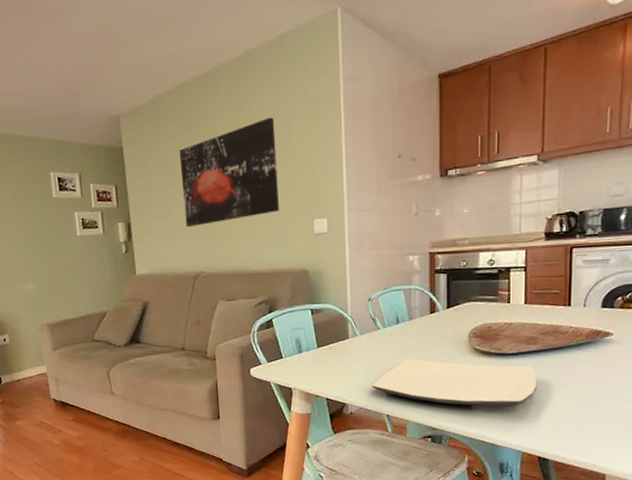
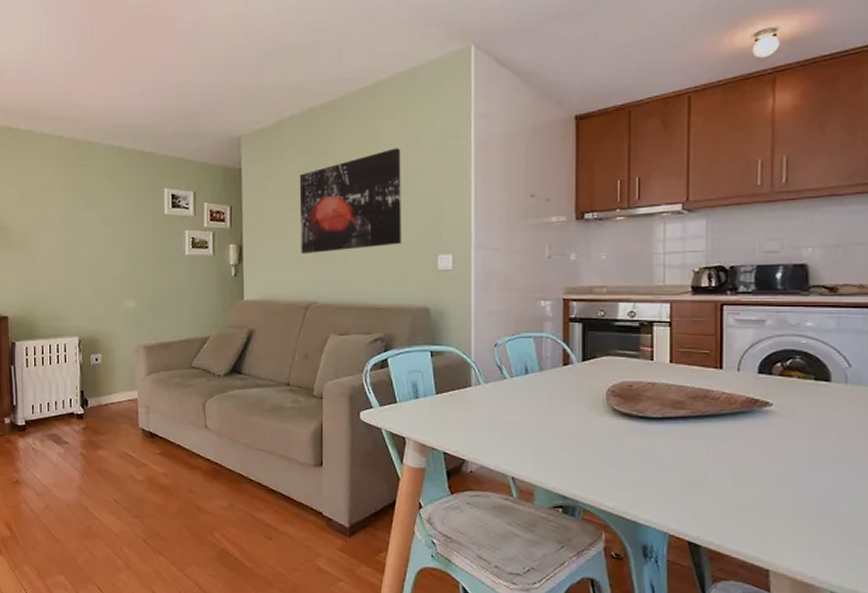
plate: present [372,359,537,407] -> none [496,414,686,479]

